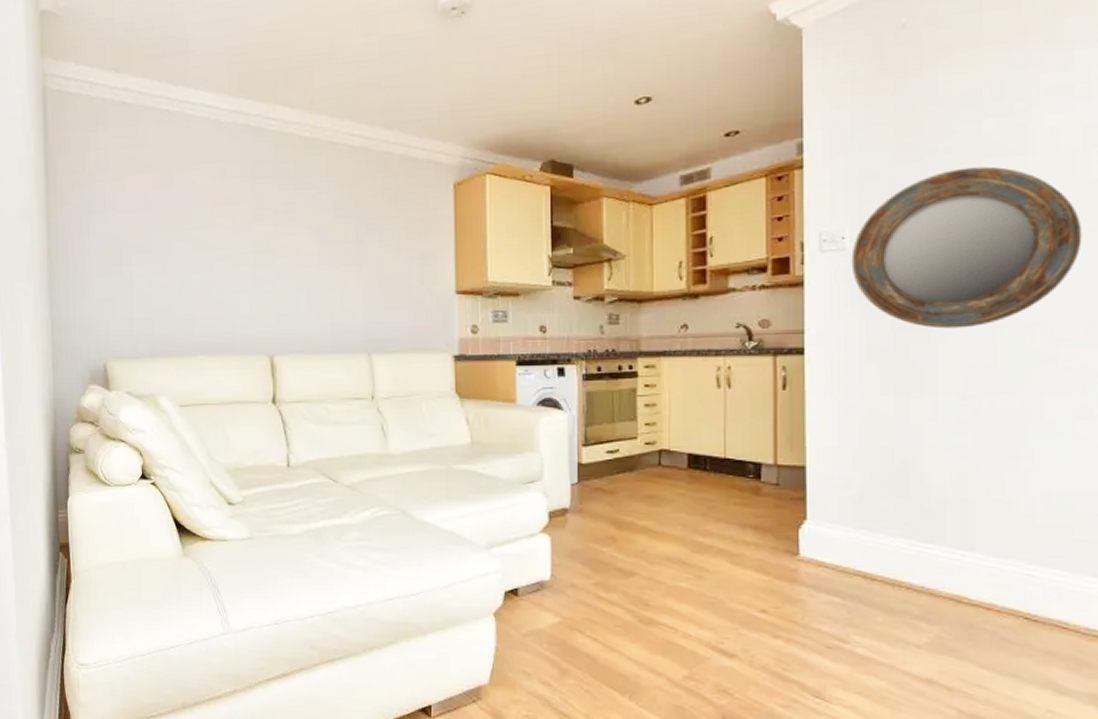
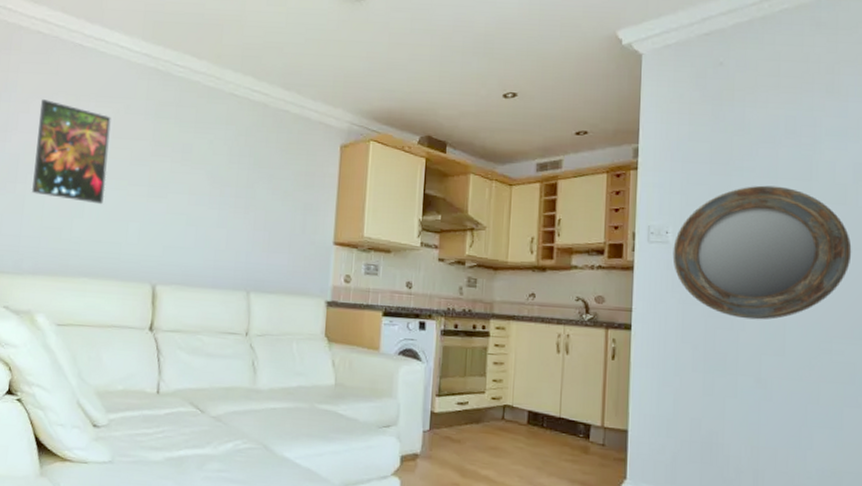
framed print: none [135,174,211,278] -> present [31,99,111,205]

